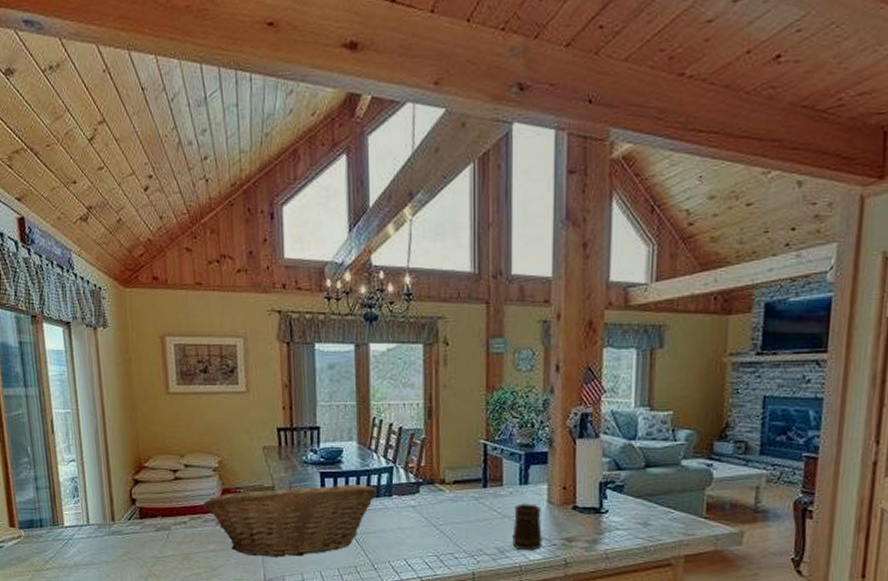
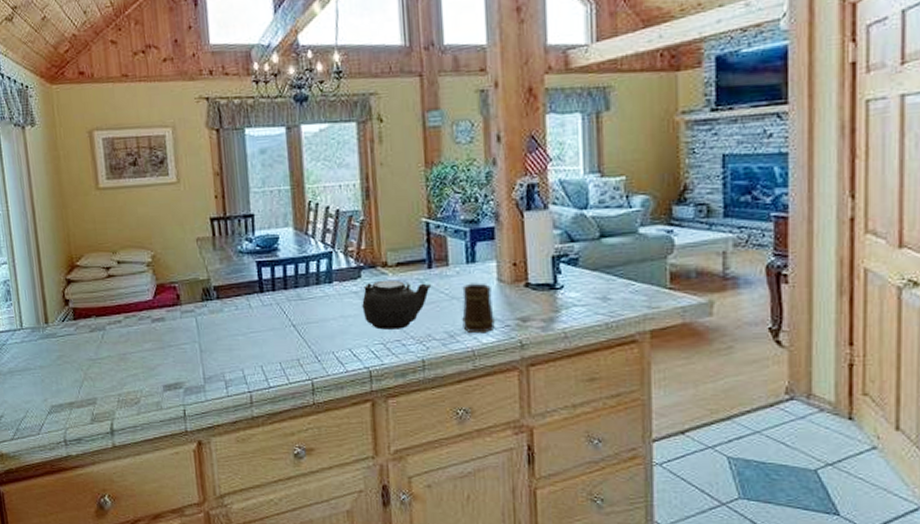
fruit basket: present [203,482,377,557] -> none [138,271,317,354]
teapot: none [419,496,486,543] -> present [362,279,432,330]

